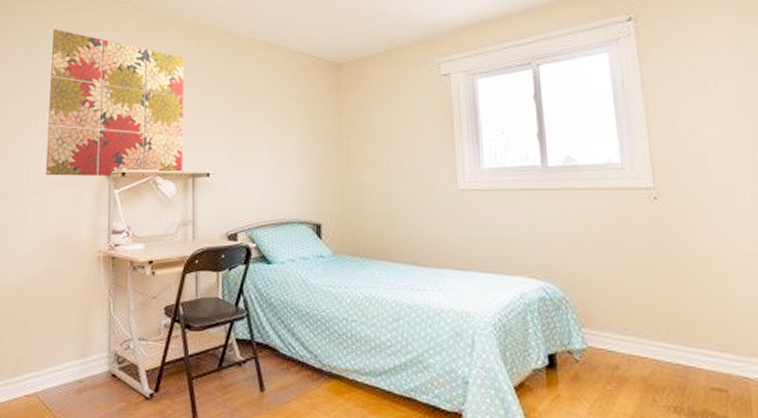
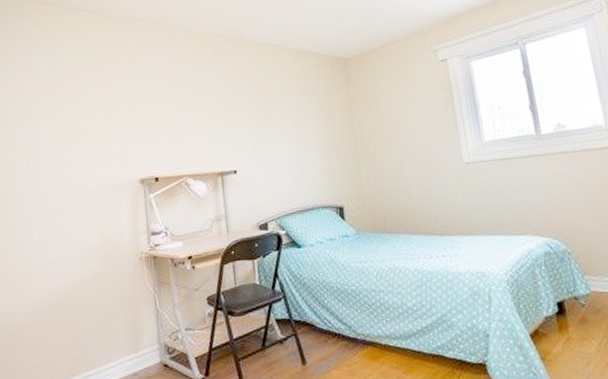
wall art: present [45,29,185,178] -> none [77,50,212,188]

